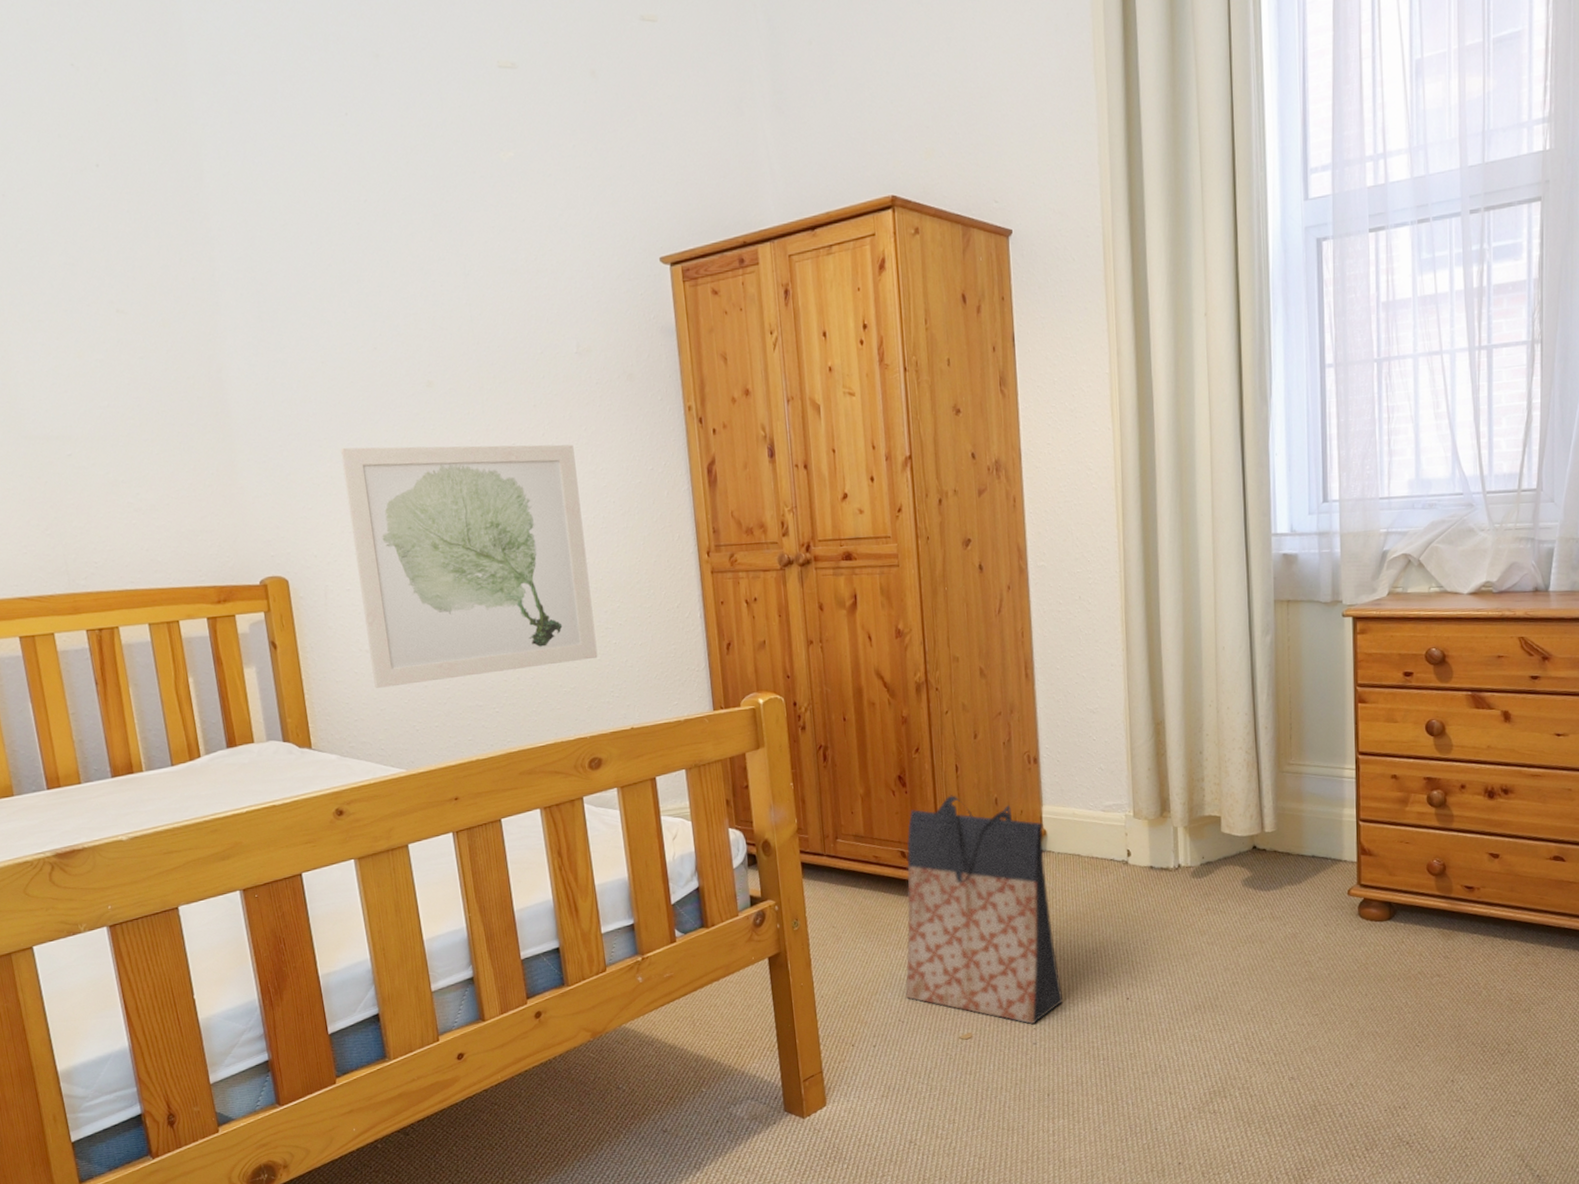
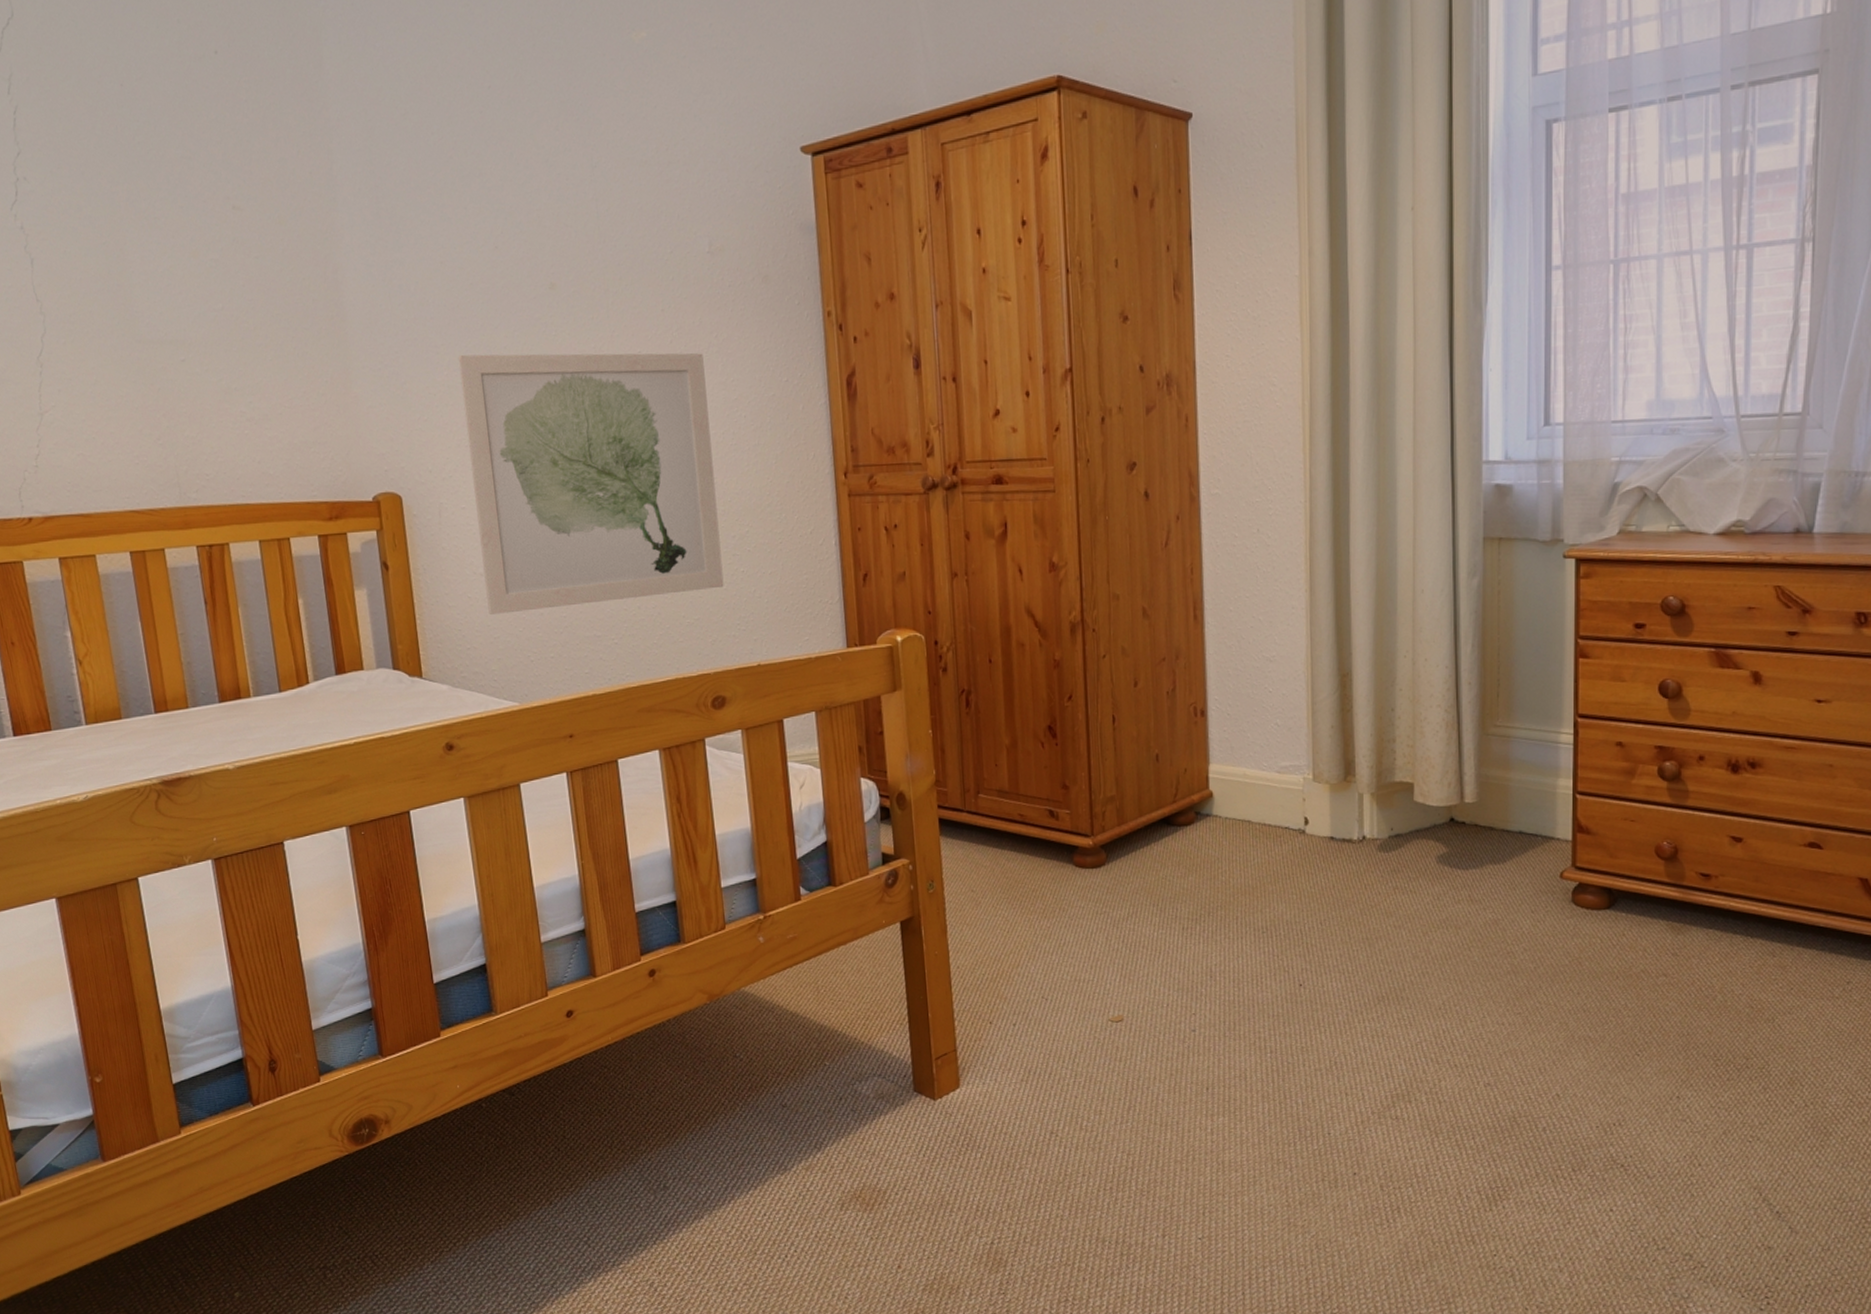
bag: present [905,795,1064,1025] -> none [1050,749,1228,1009]

